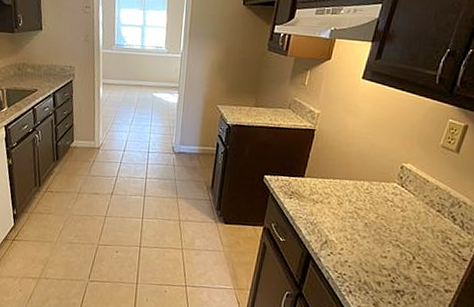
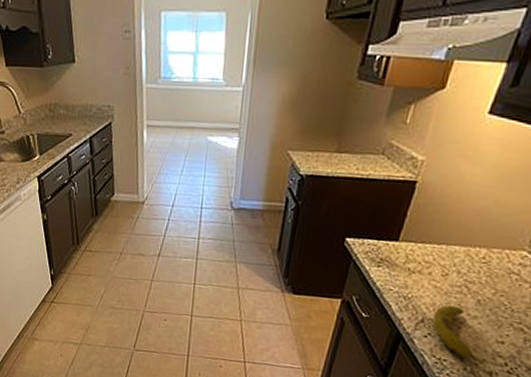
fruit: none [334,228,374,276] -> present [433,305,484,364]

